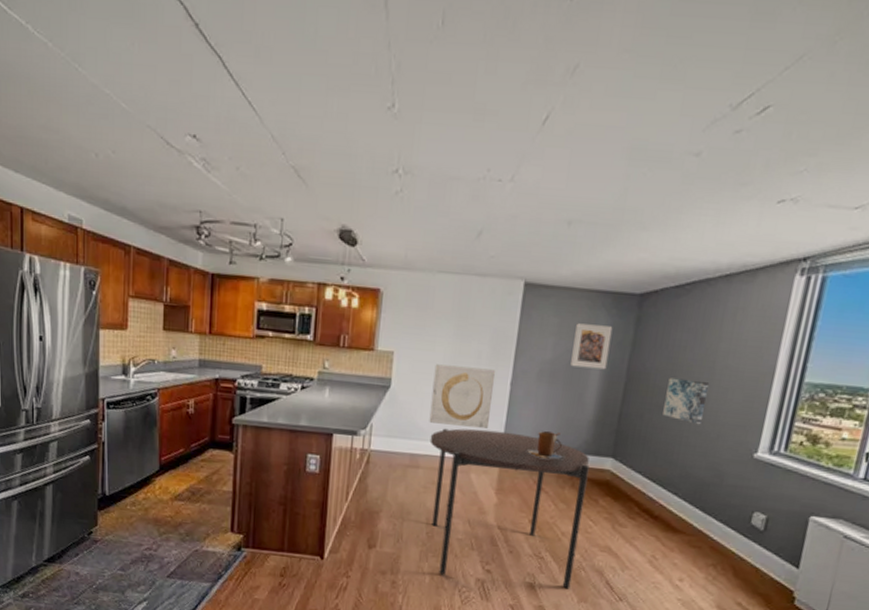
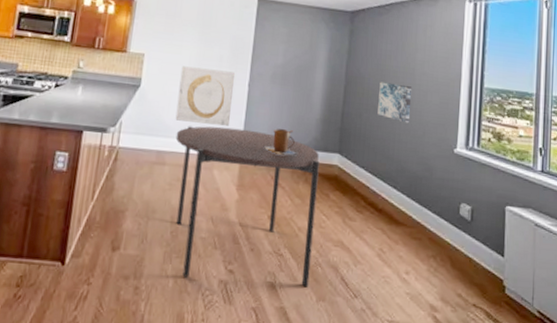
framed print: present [570,323,613,370] -> none [299,34,332,74]

